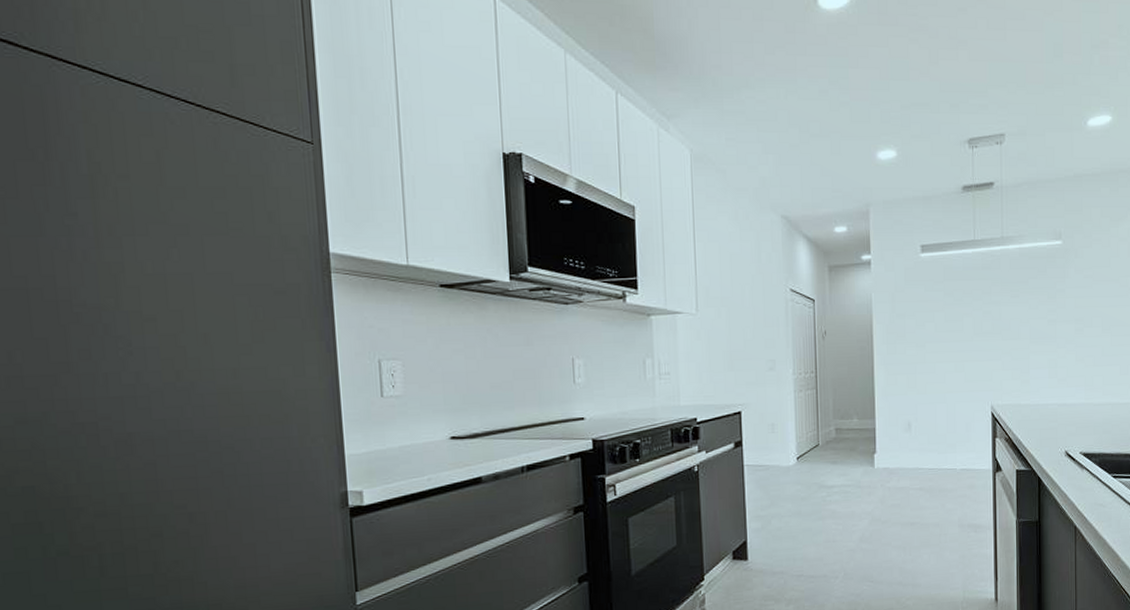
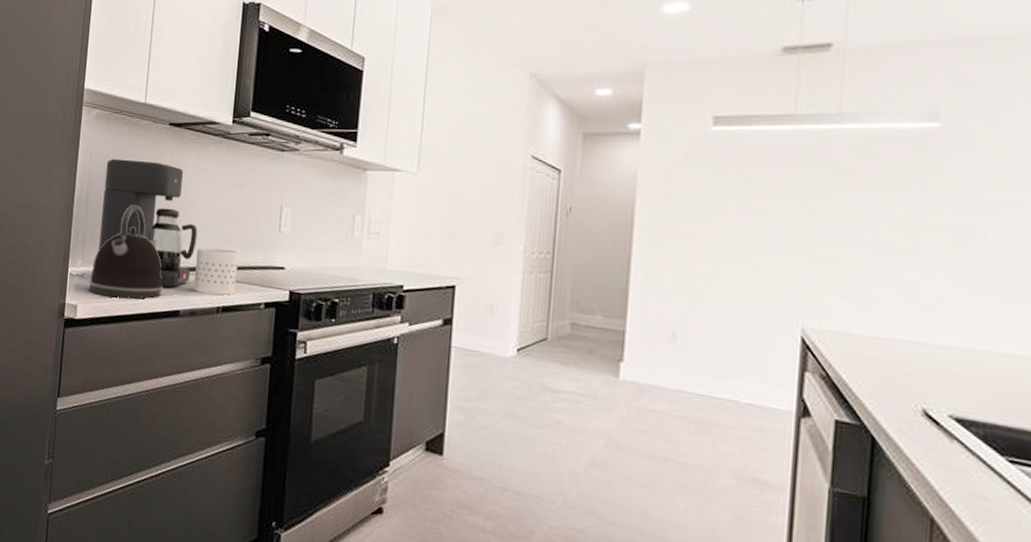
coffee maker: none [372,327,490,456] -> present [99,158,198,287]
kettle: none [372,374,461,477] -> present [88,204,164,300]
mug: none [490,408,538,456] -> present [194,247,239,296]

